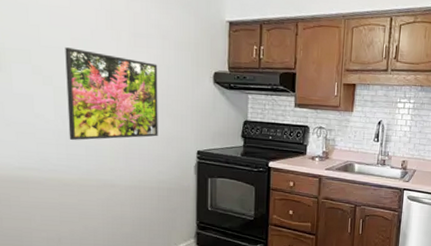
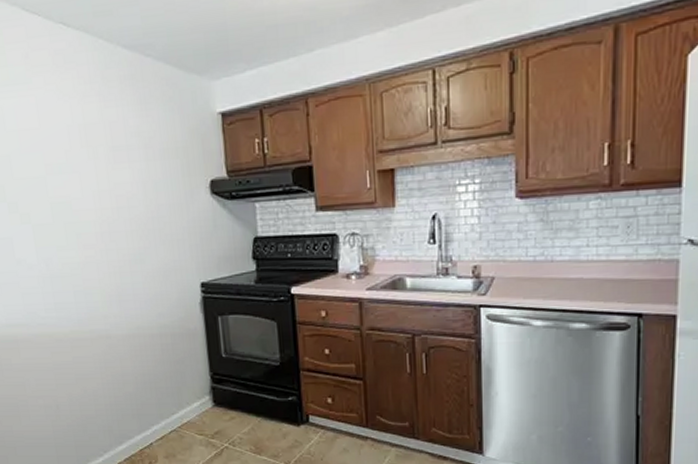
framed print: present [65,47,158,140] -> none [39,175,153,286]

